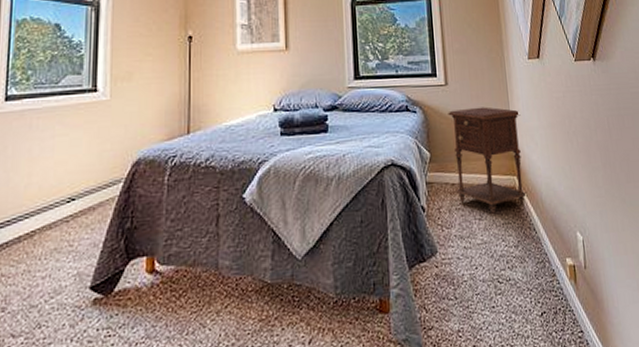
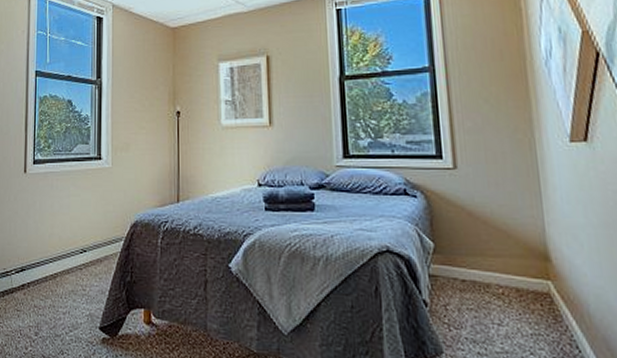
nightstand: present [448,107,528,214] -> none [457,196,568,321]

